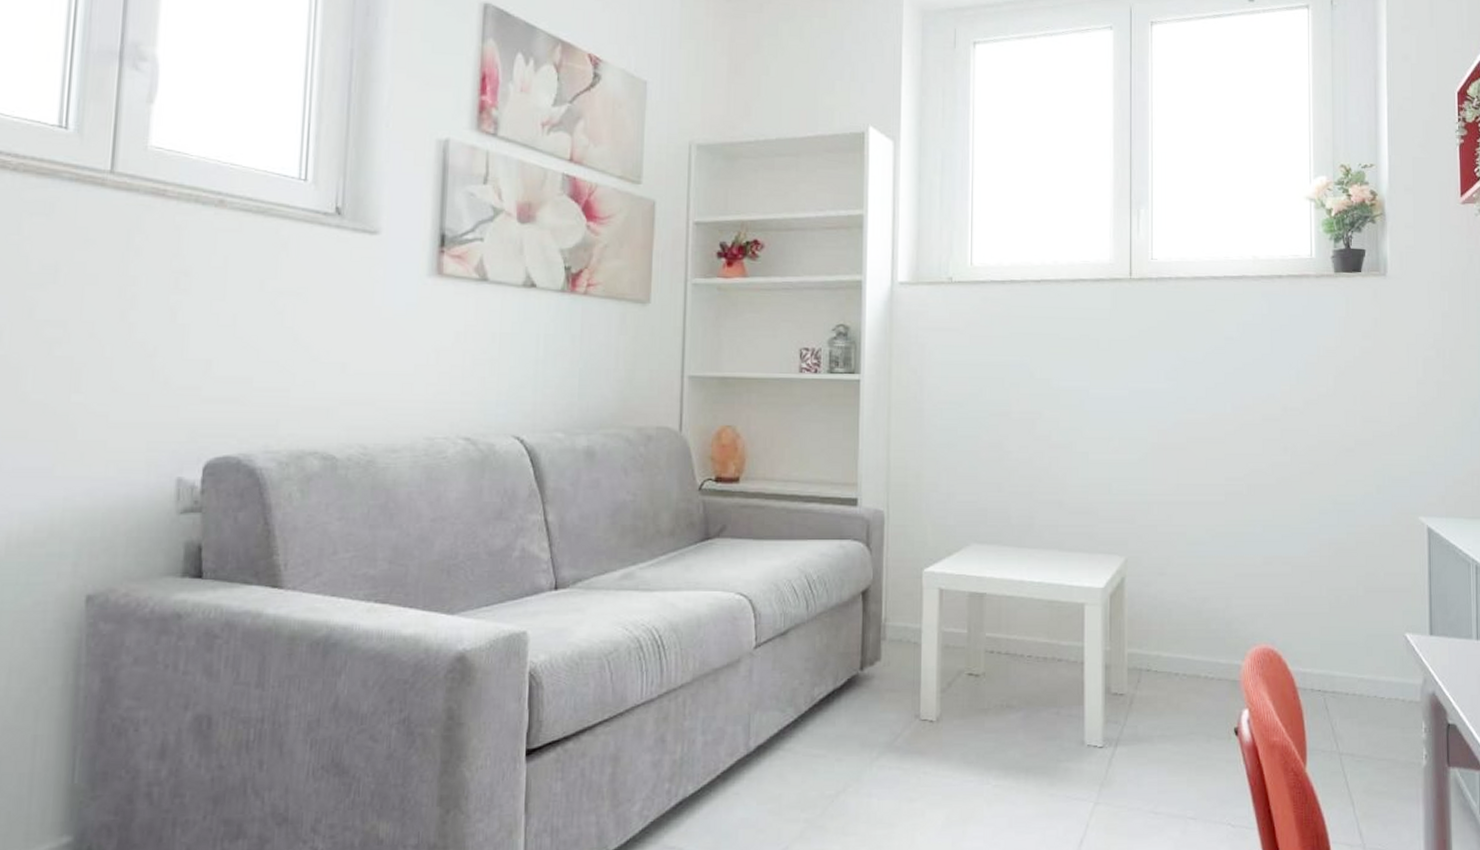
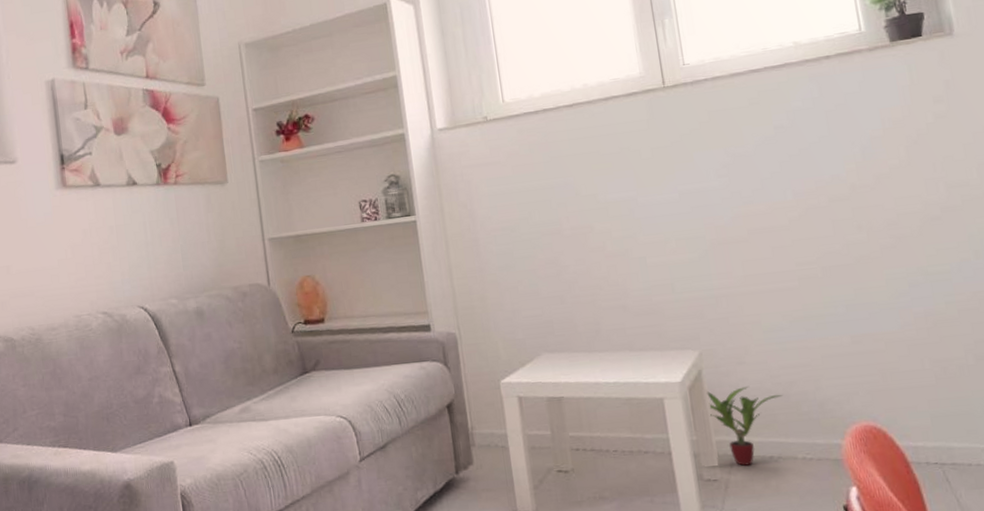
potted plant: none [1126,599,1196,681] -> present [707,387,784,466]

